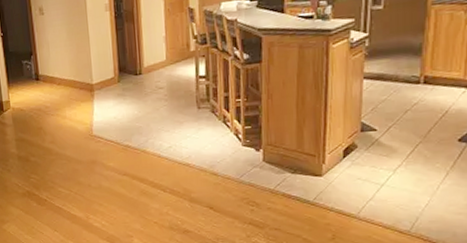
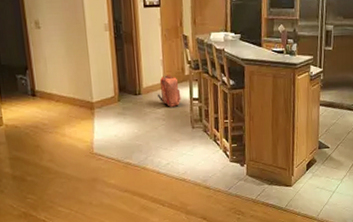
backpack: none [160,52,186,87] -> present [158,75,181,107]

